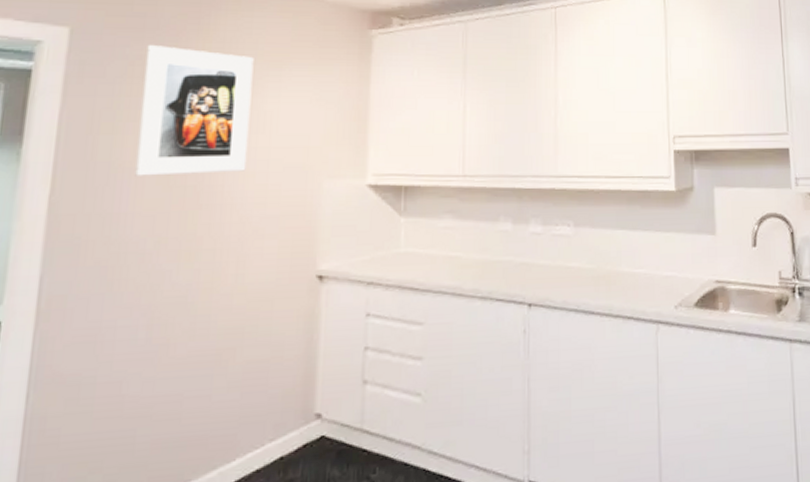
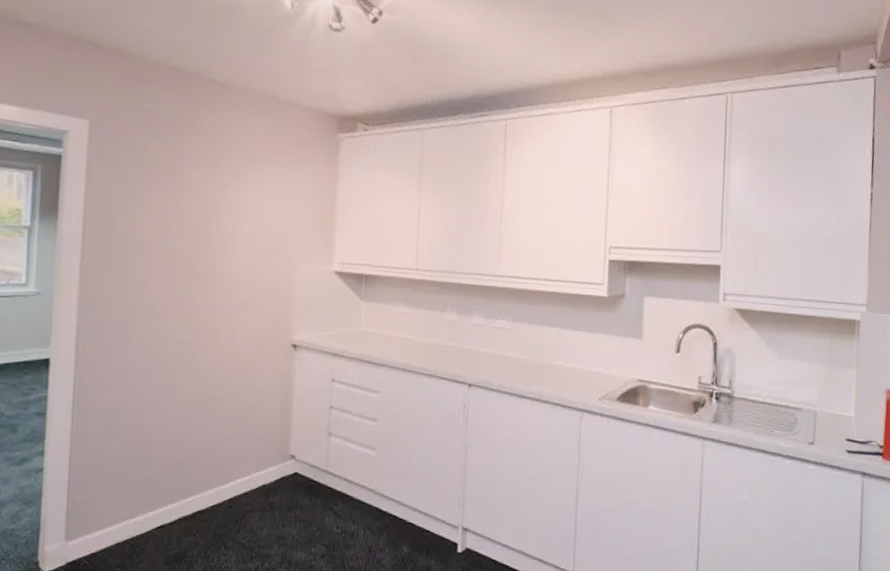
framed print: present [135,45,254,176] -> none [145,139,239,253]

